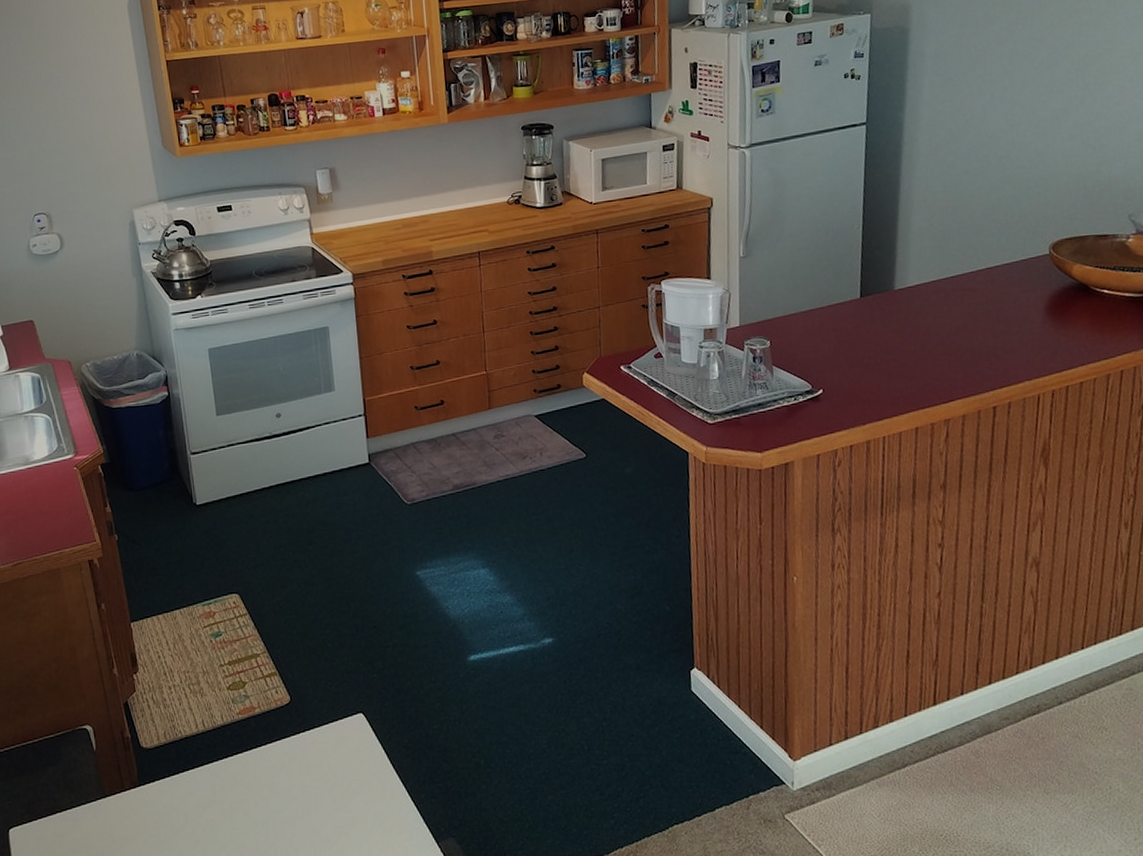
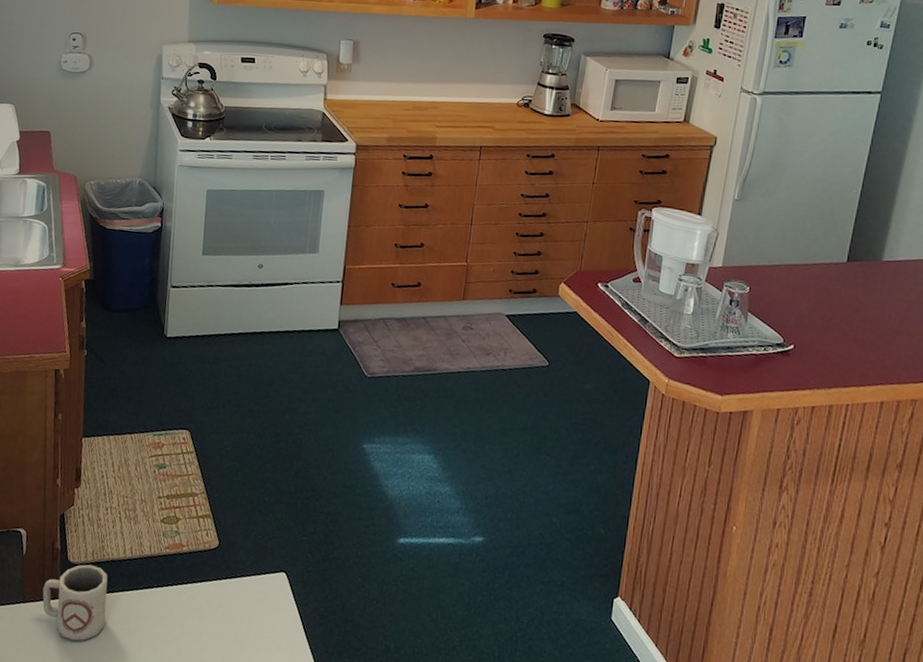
cup: none [120,746,192,824] -> present [42,564,108,641]

